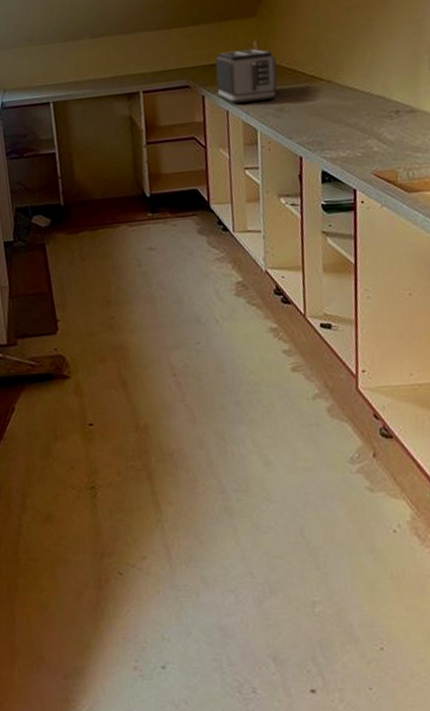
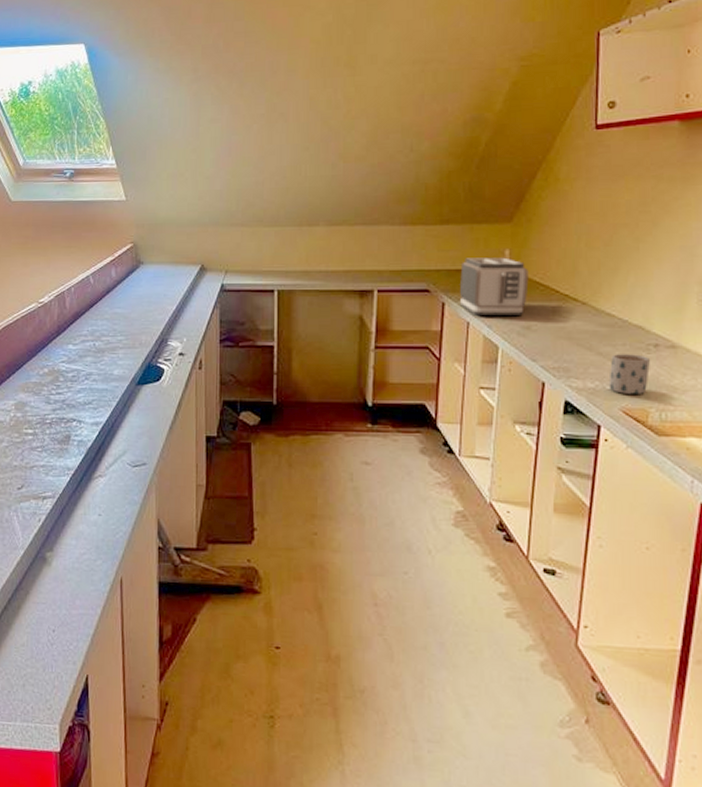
mug: none [358,122,394,159] -> present [608,354,650,394]

